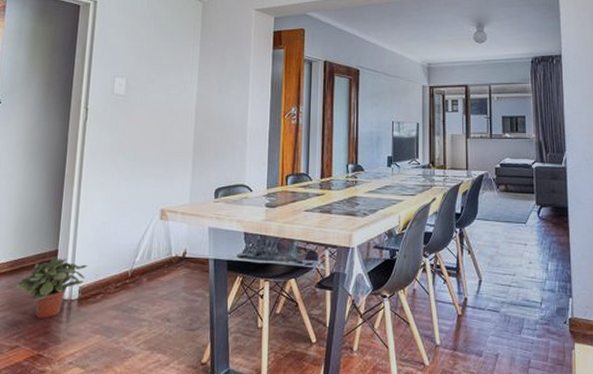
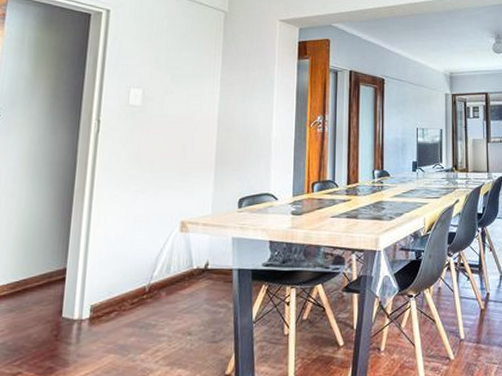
potted plant: present [17,256,87,318] -> none [19,275,100,341]

